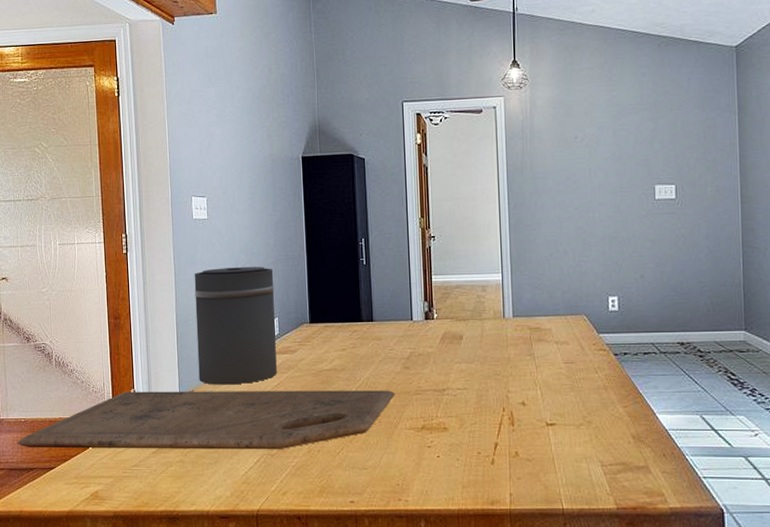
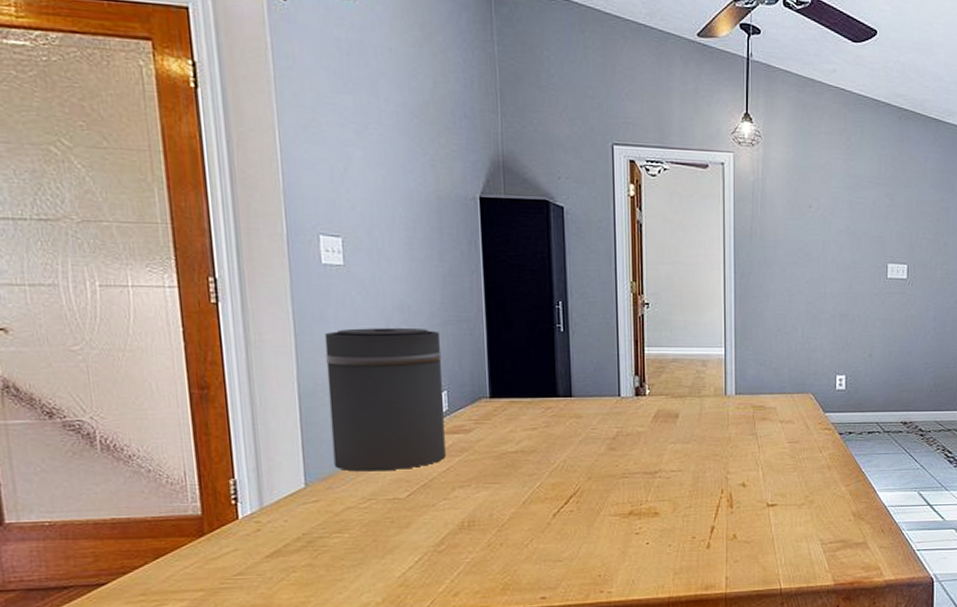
cutting board: present [16,390,396,450] -> none [37,474,598,561]

